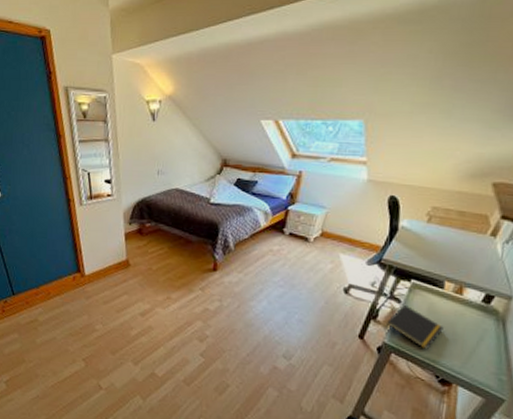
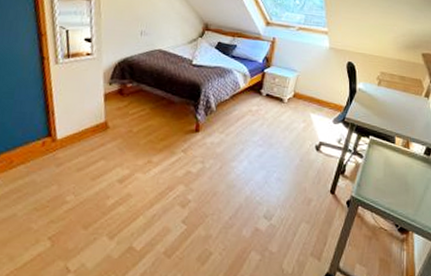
notepad: present [383,304,444,350] -> none [350,159,398,201]

